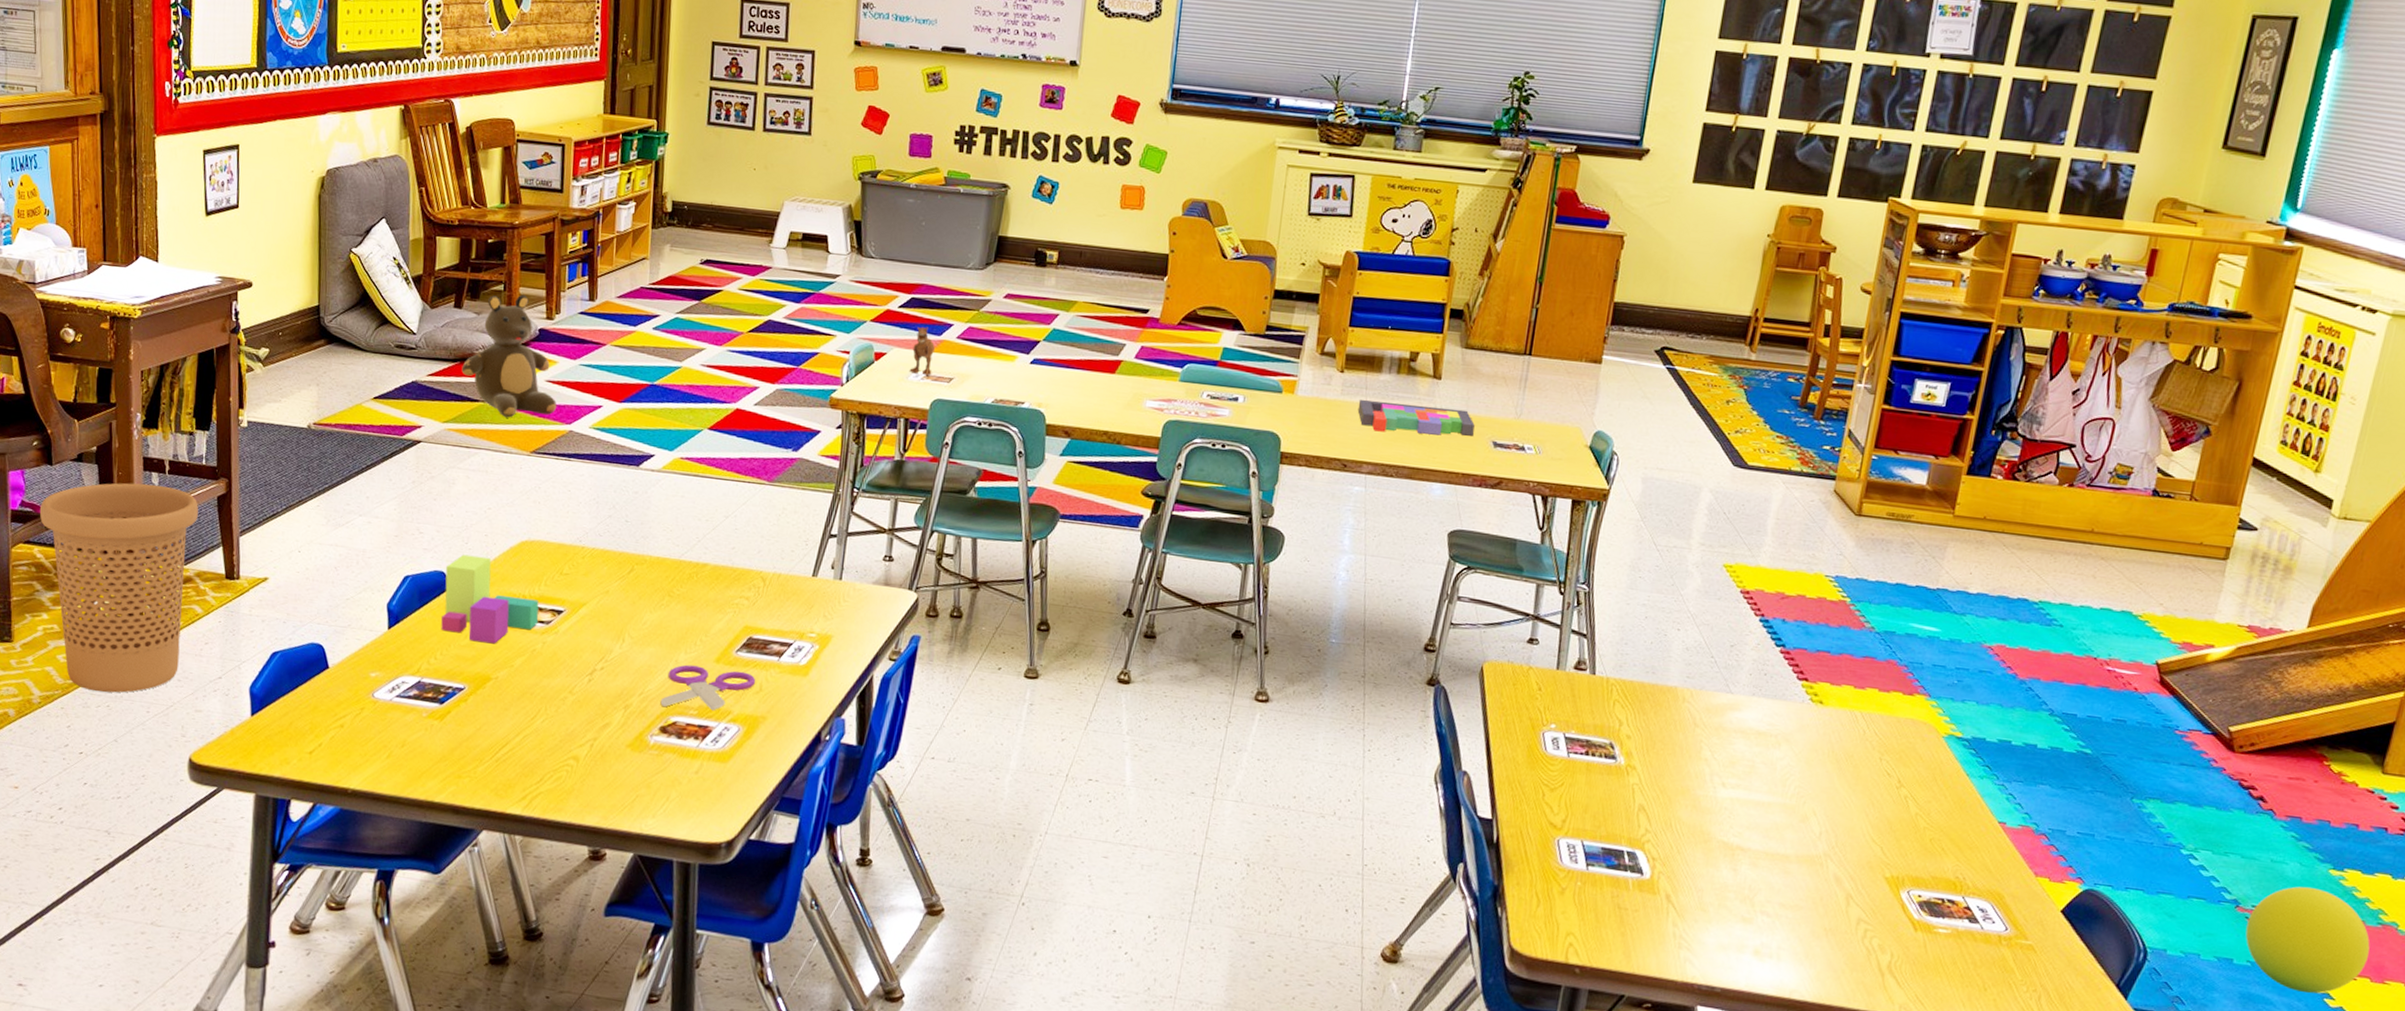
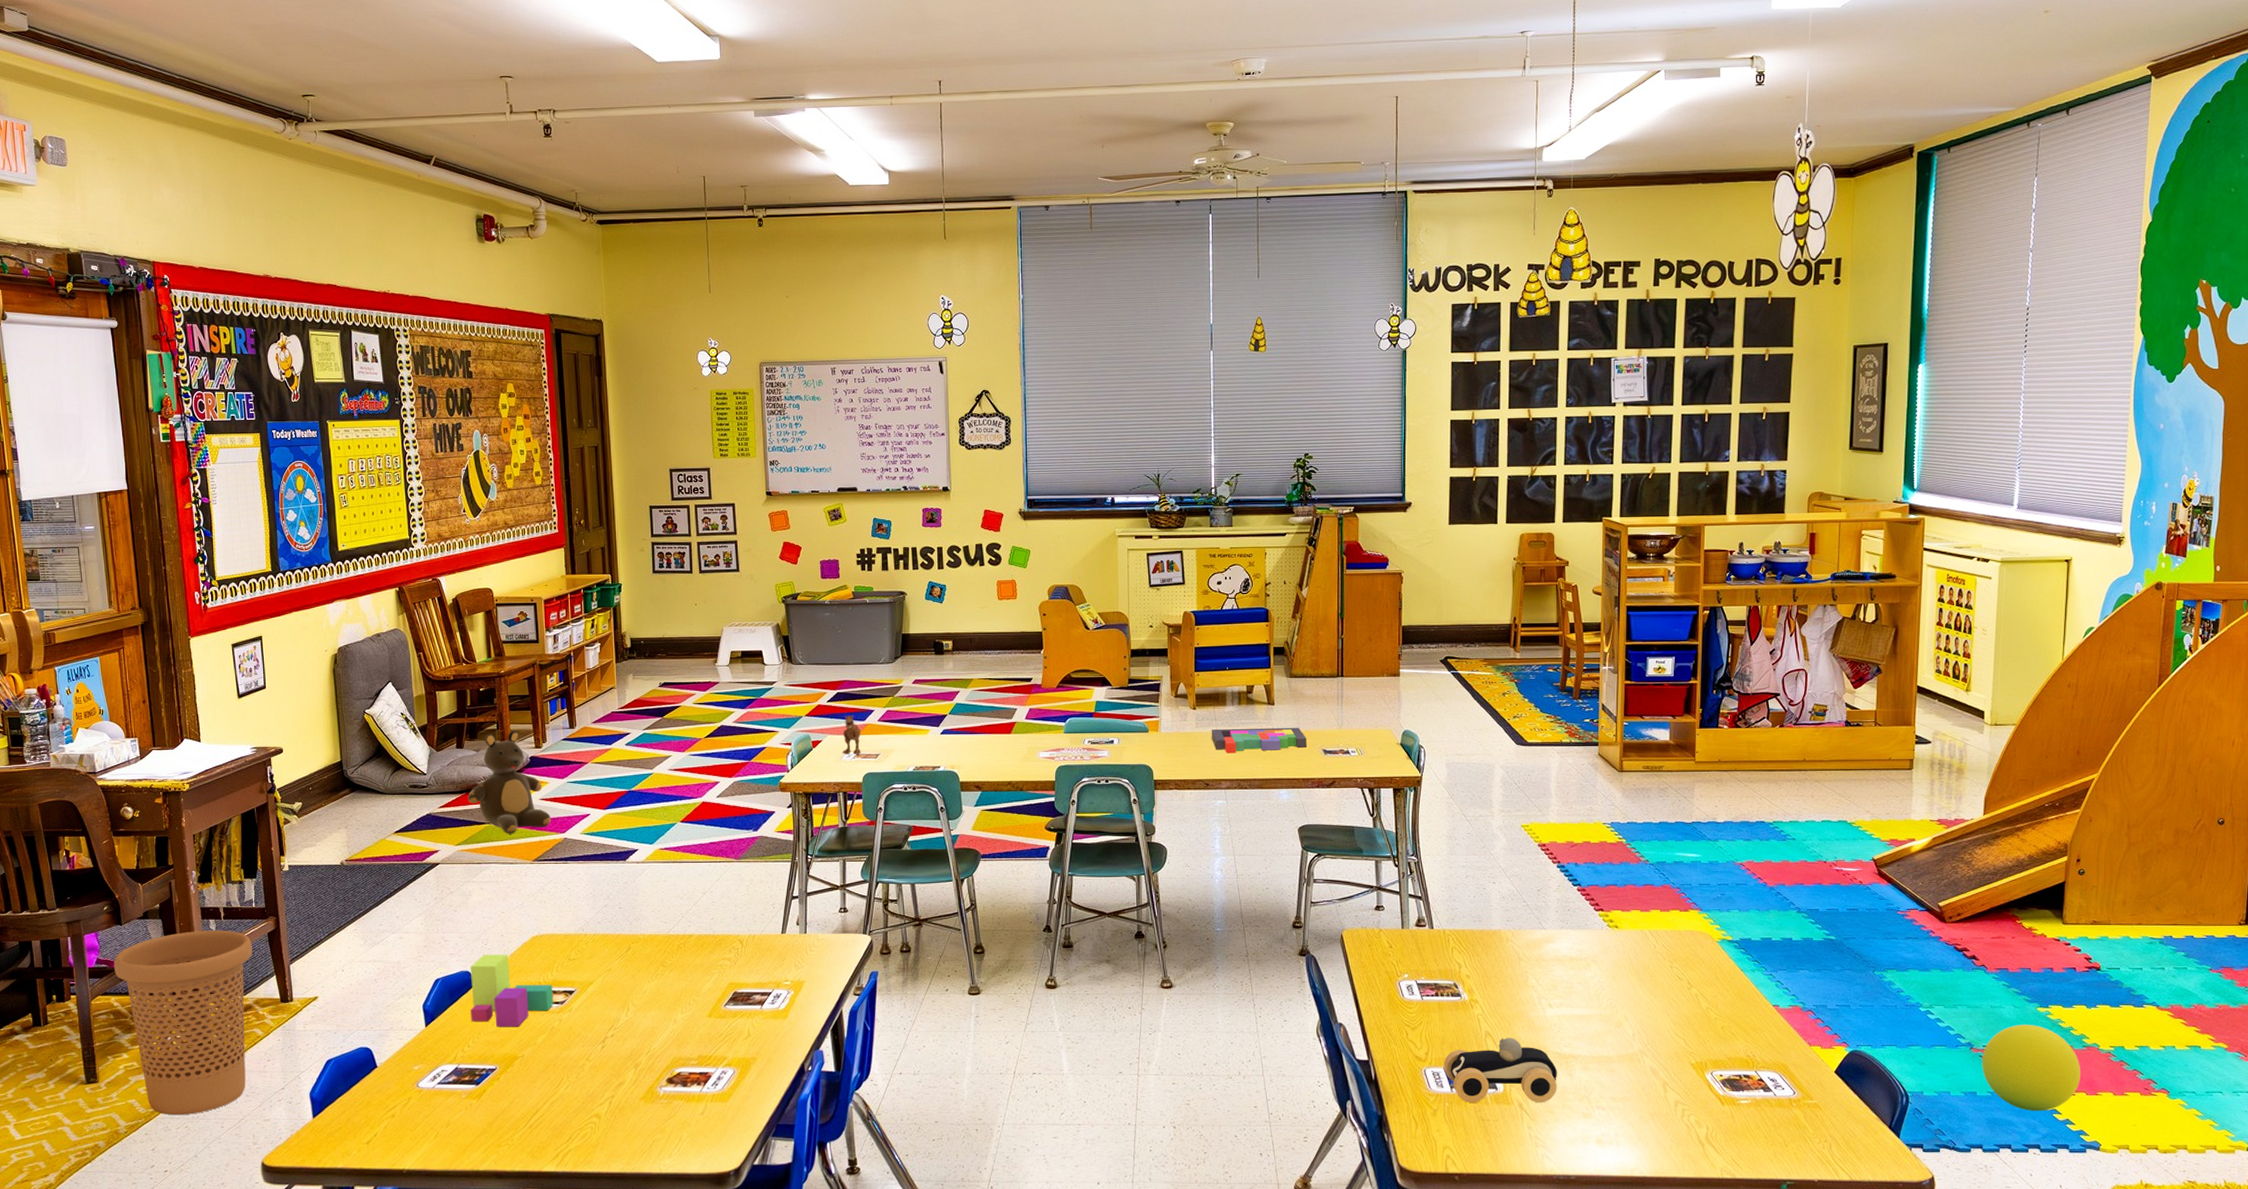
scissors: present [660,664,756,711] -> none [665,1022,744,1062]
toy car: none [1581,815,1720,898] -> present [1443,1038,1557,1103]

